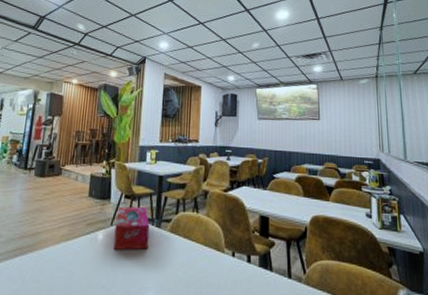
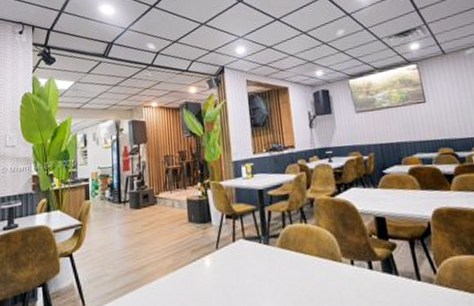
tissue box: present [113,206,150,250] -> none [220,225,259,274]

